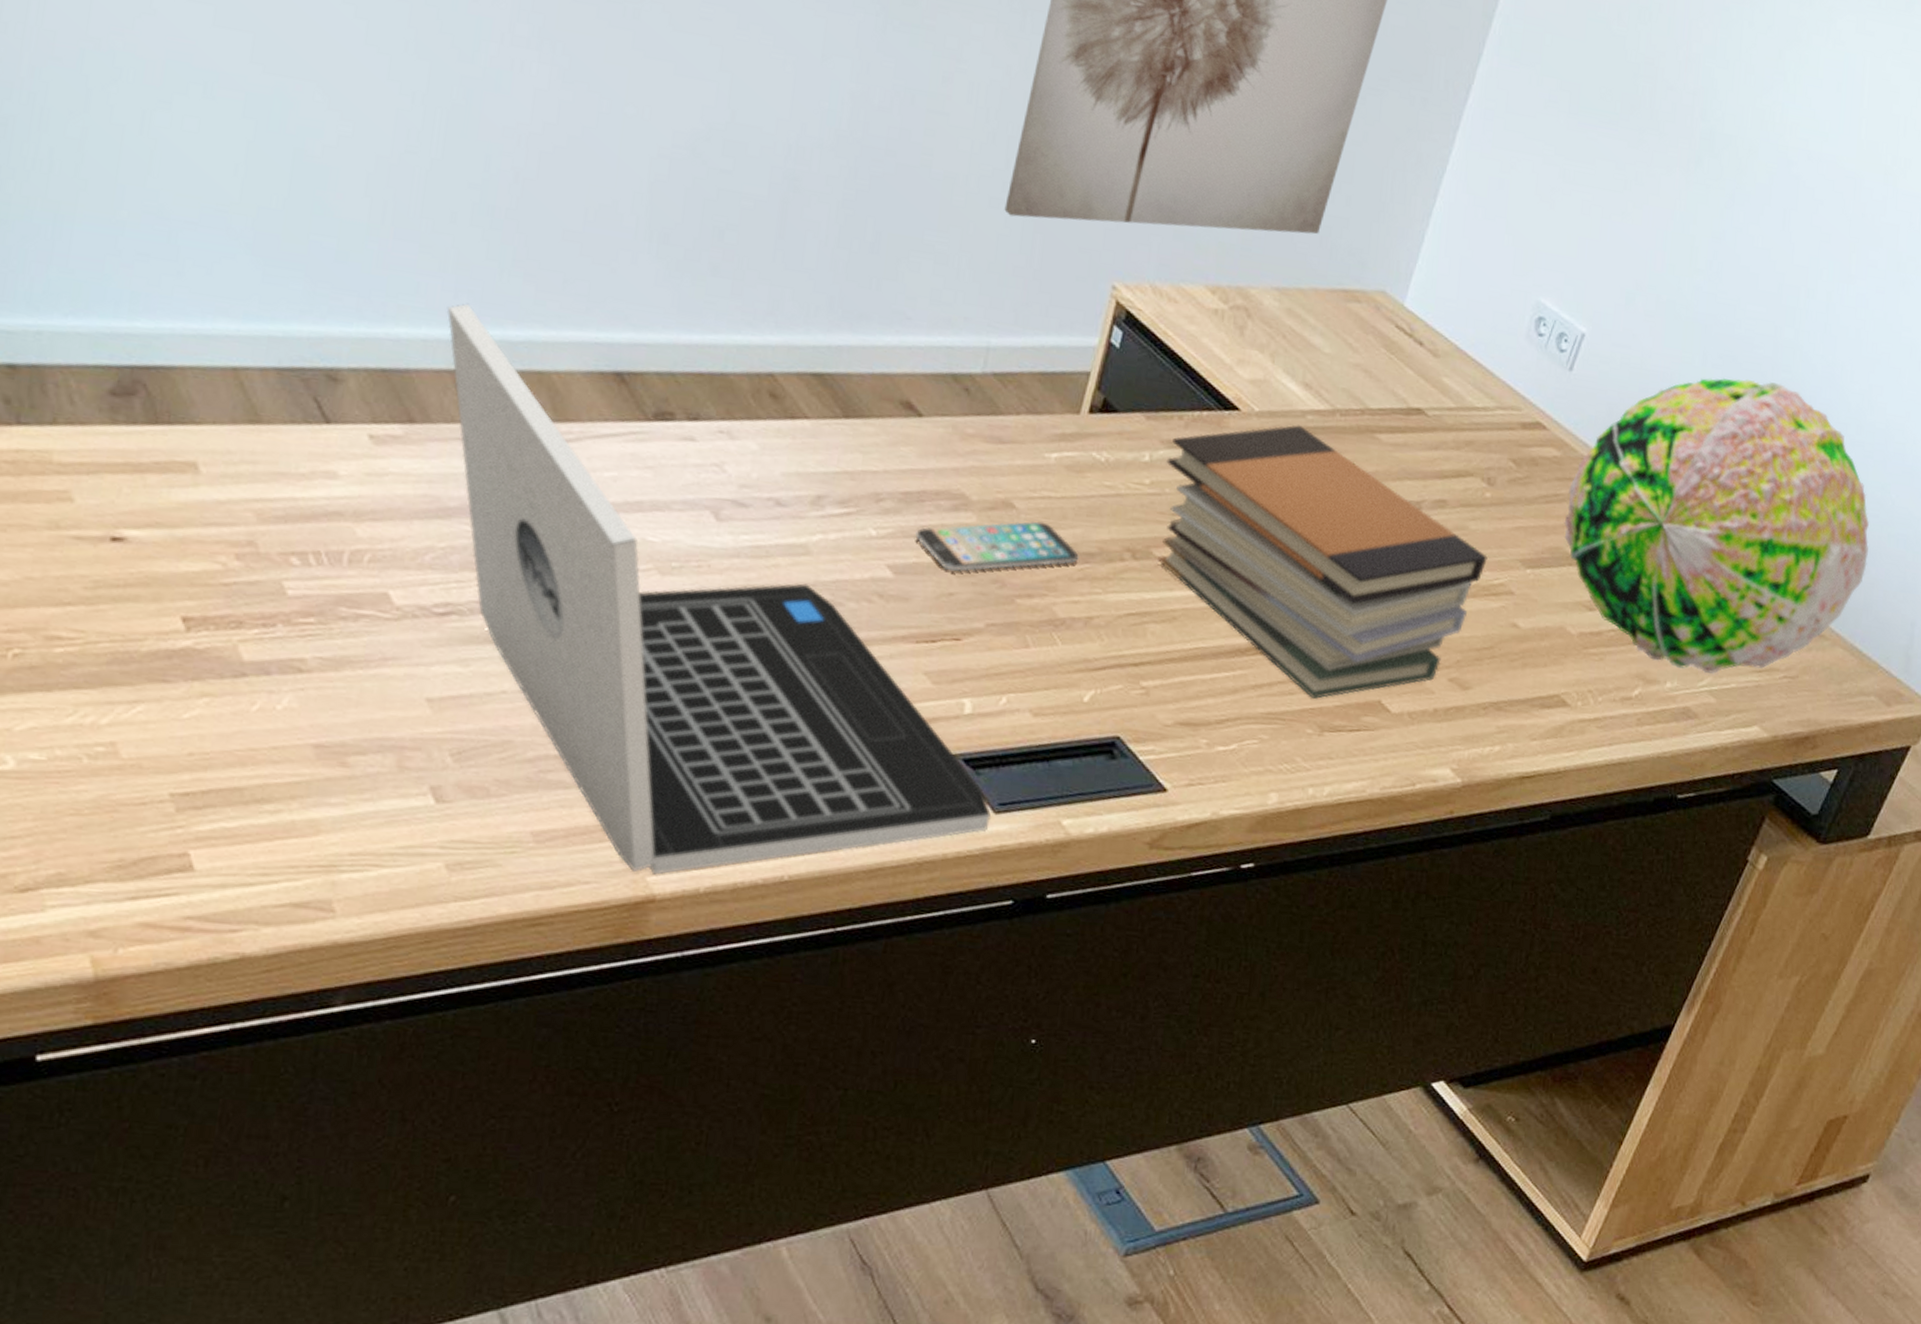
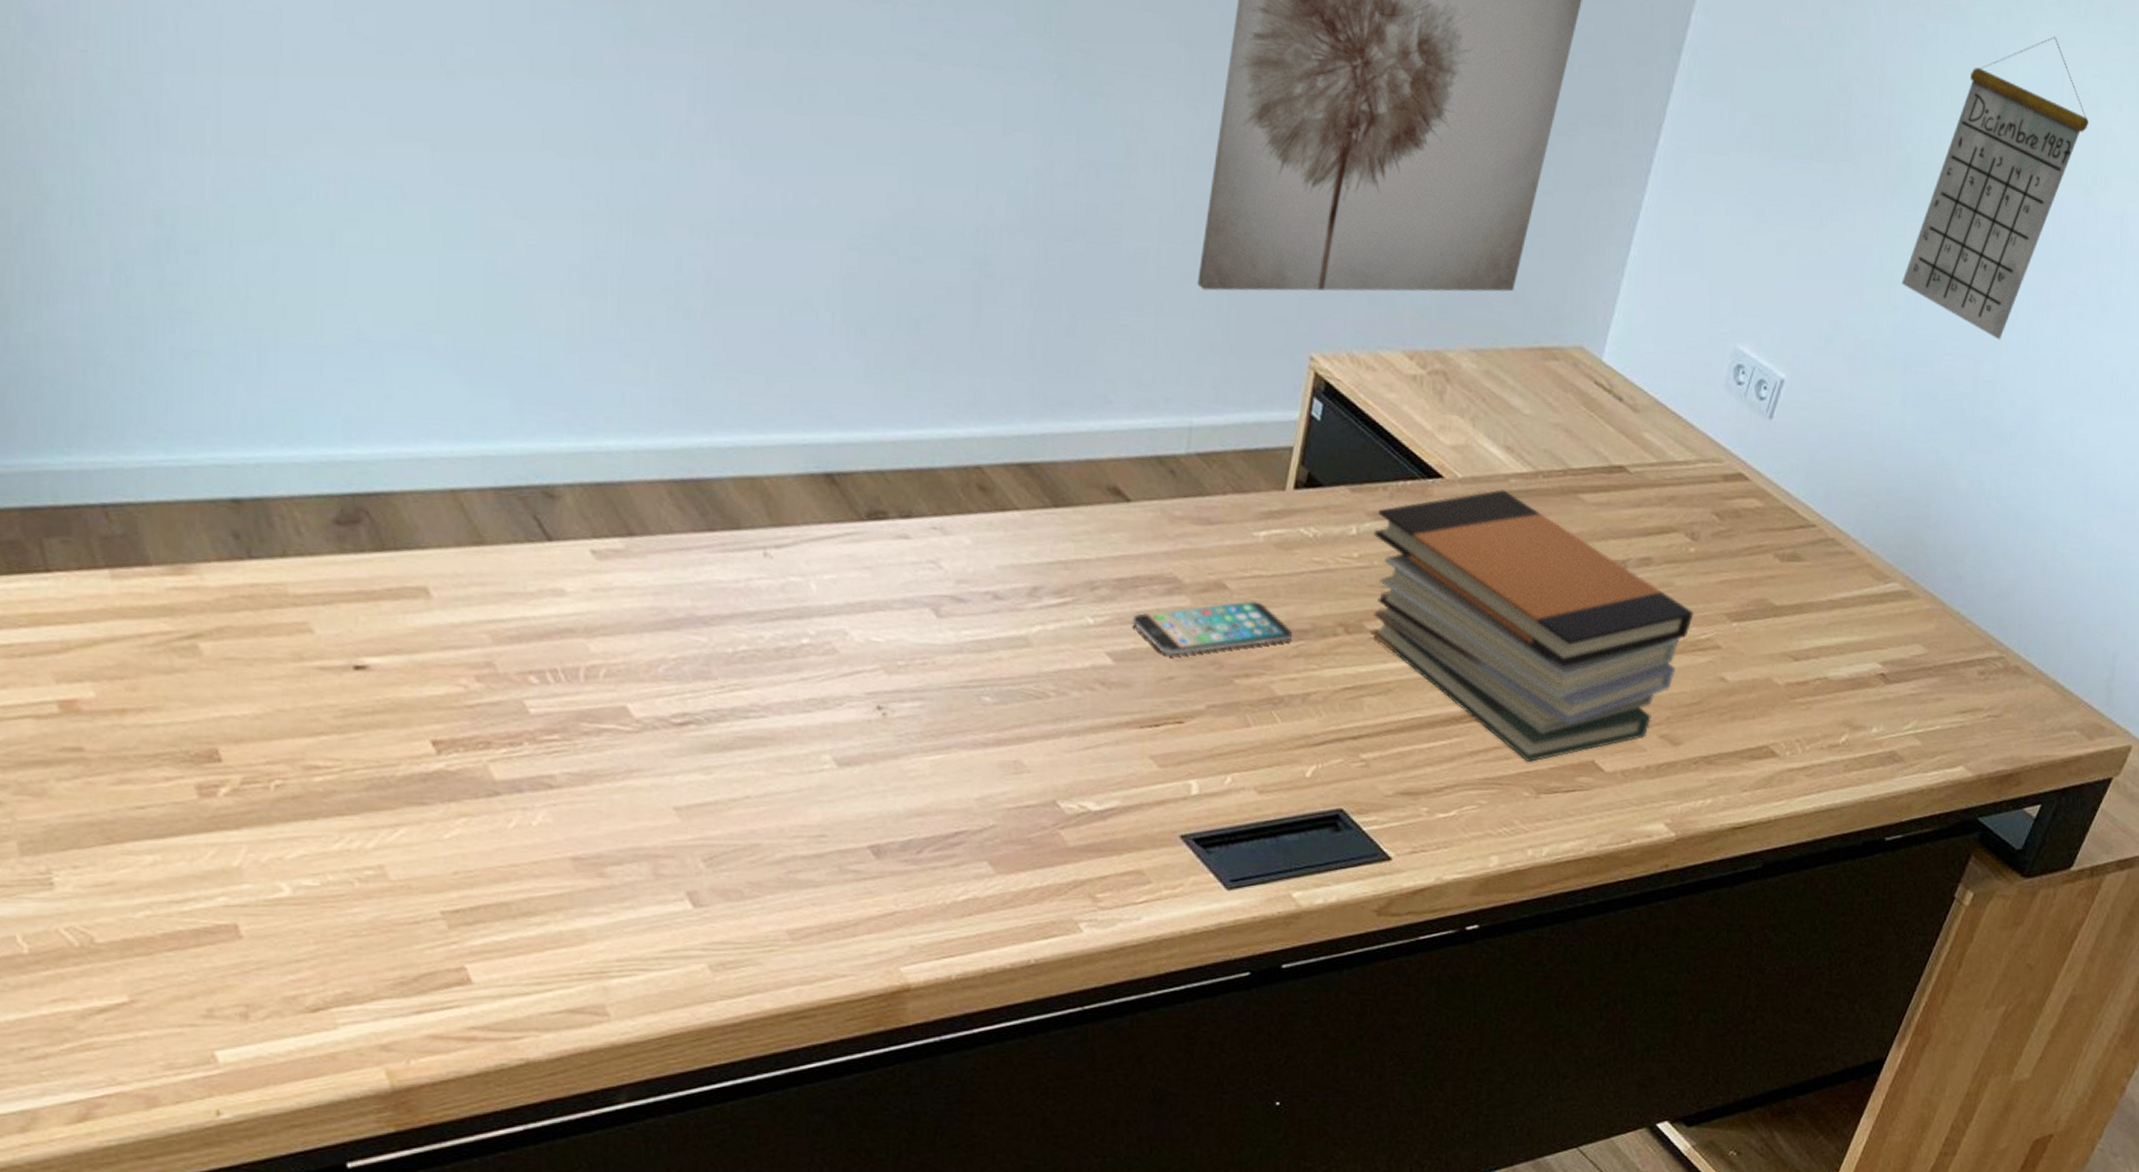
laptop: present [446,303,992,875] -> none [653,411,1225,965]
decorative ball: present [1564,377,1869,675] -> none [1768,417,2070,718]
calendar: none [1703,25,1889,308] -> present [1901,36,2089,340]

